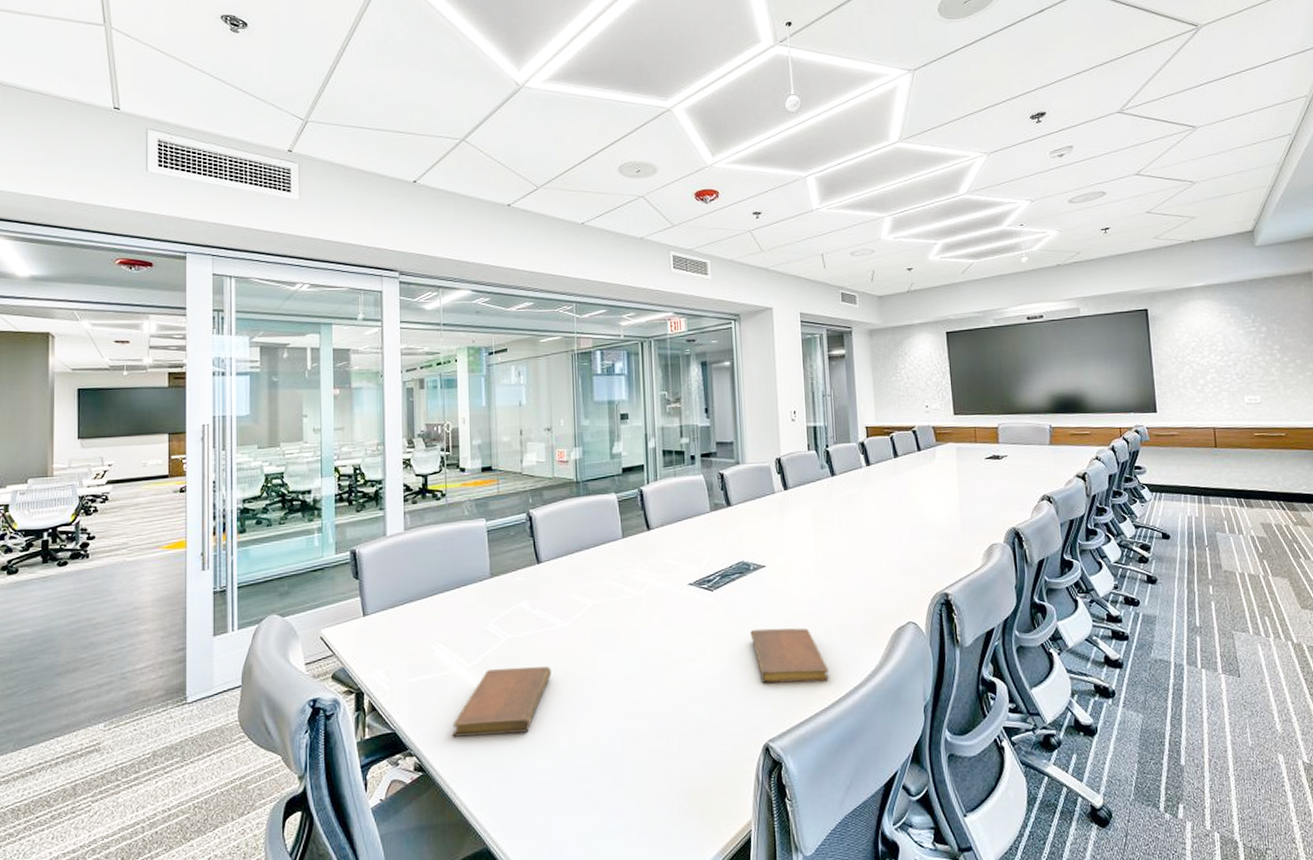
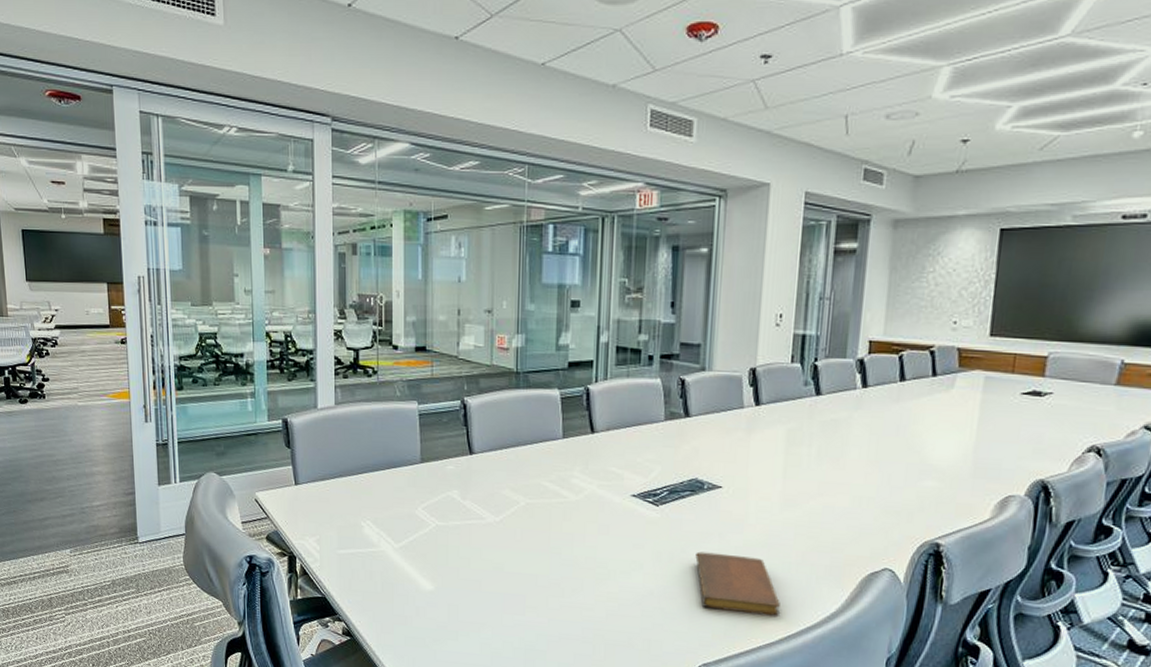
notebook: present [452,666,552,737] -> none [379,552,479,617]

